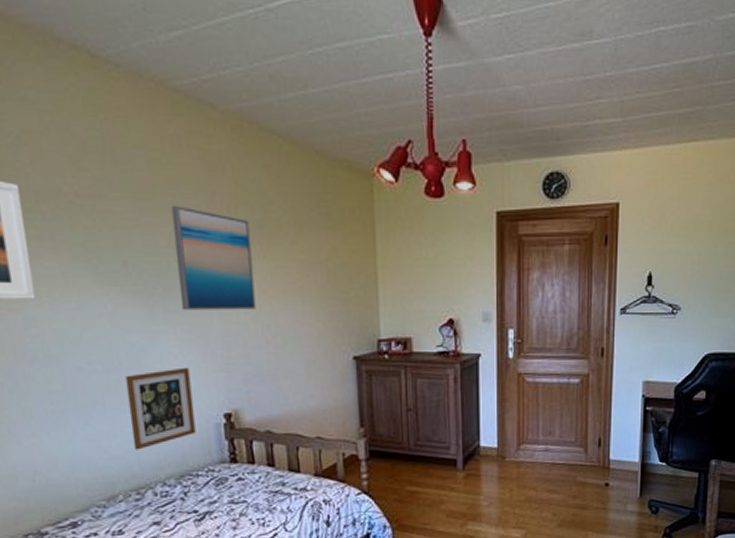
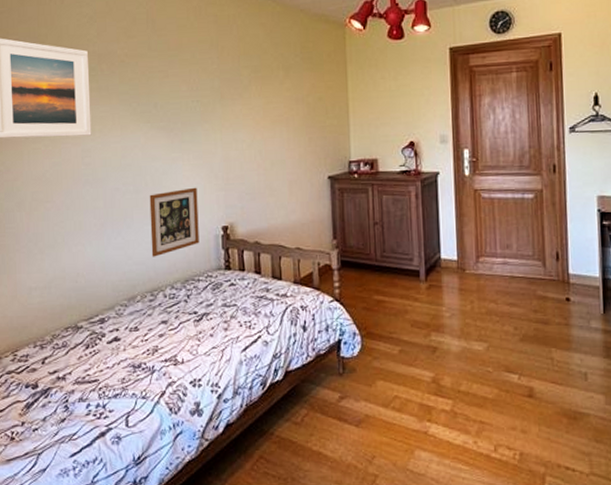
wall art: present [170,206,256,311] -> none [191,59,251,141]

